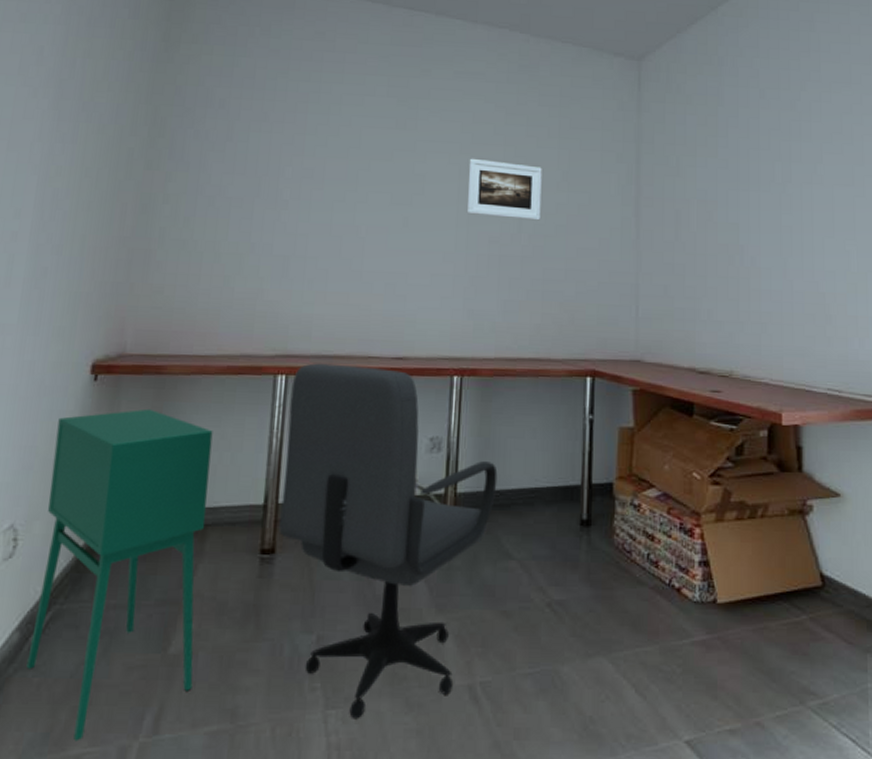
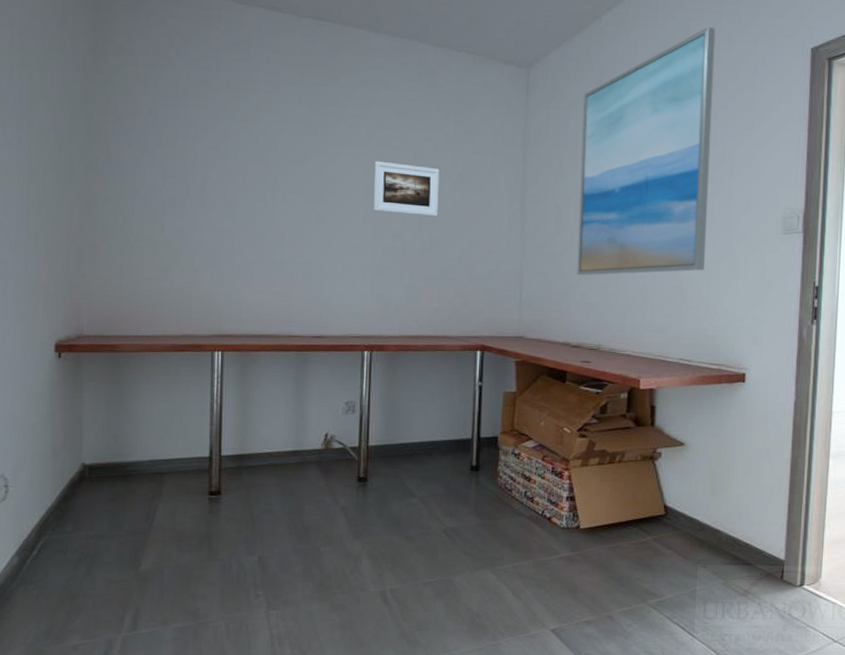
storage cabinet: present [26,408,213,741] -> none [27,380,163,636]
office chair: present [279,363,498,719] -> none [223,341,402,617]
wall art: none [701,18,850,289] -> present [577,26,716,276]

